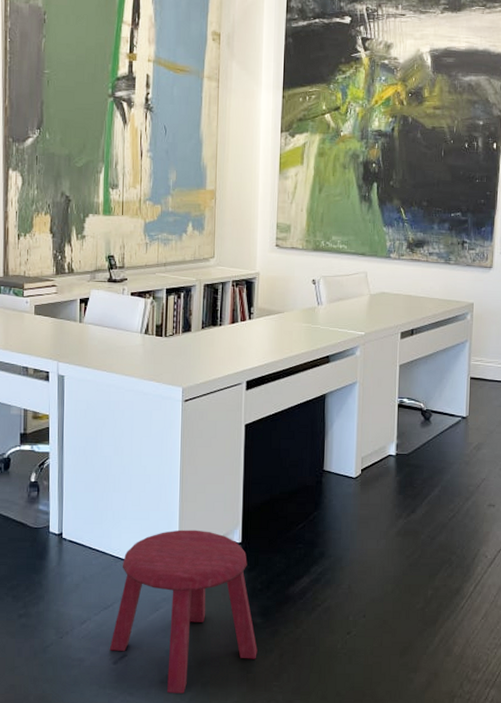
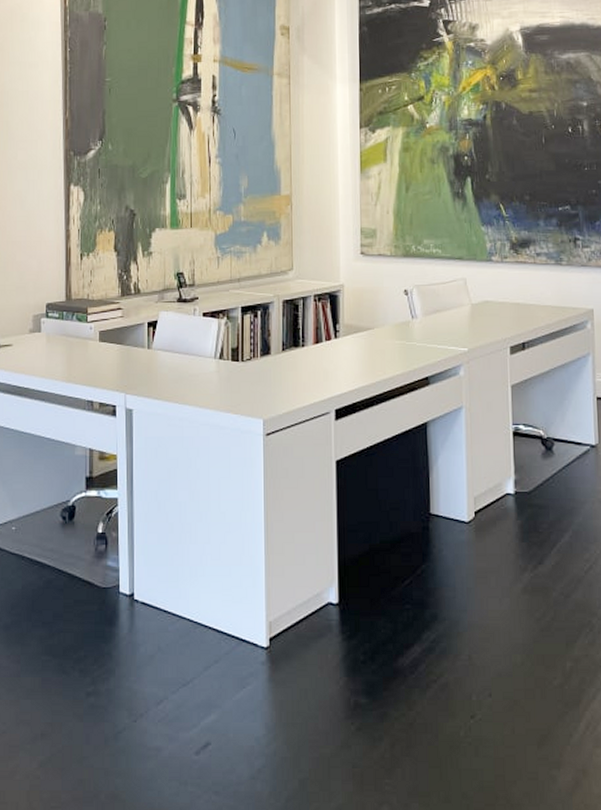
stool: present [109,529,257,693] -> none [190,588,364,793]

